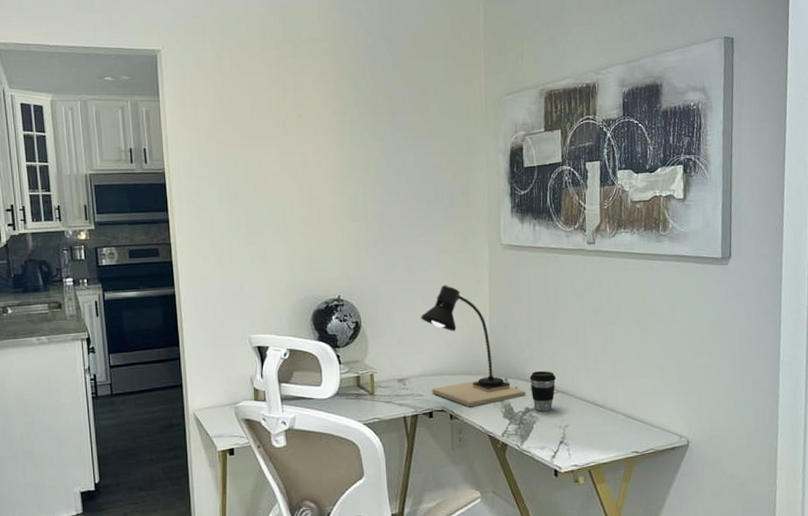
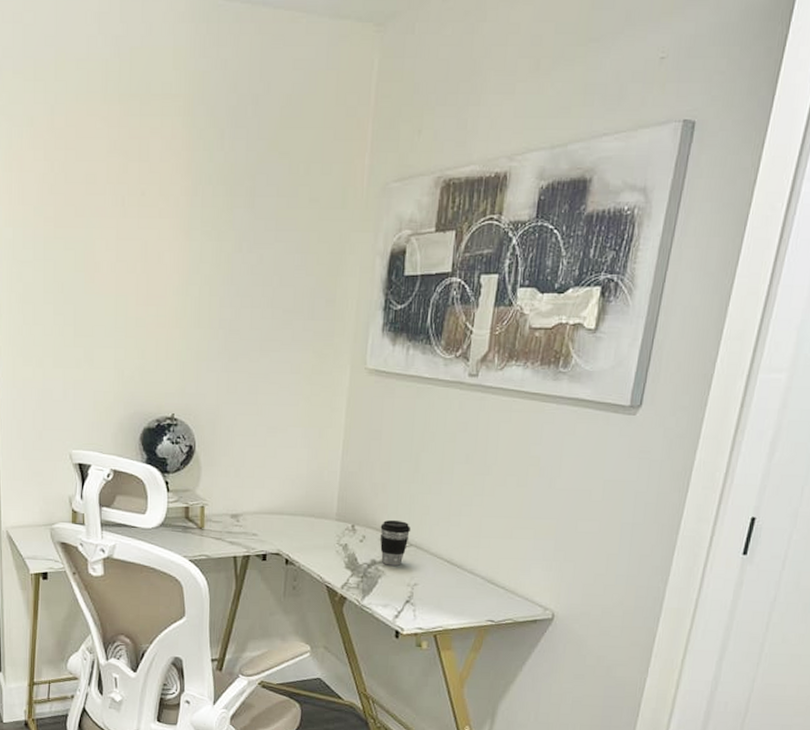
desk lamp: present [421,285,526,408] -> none [263,411,374,553]

